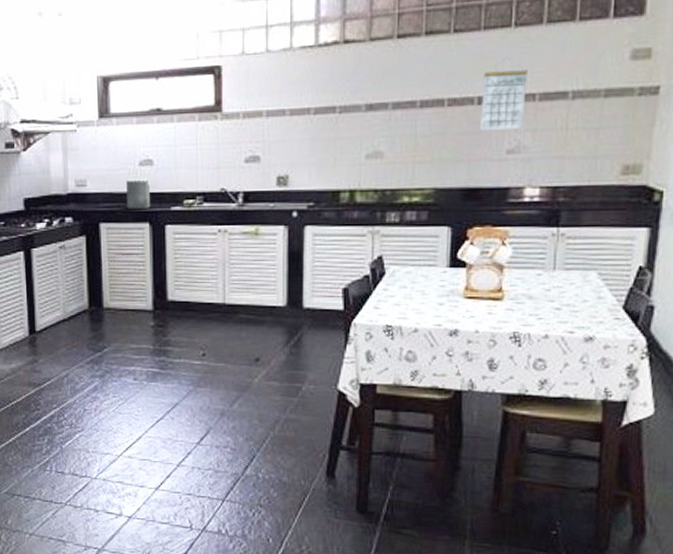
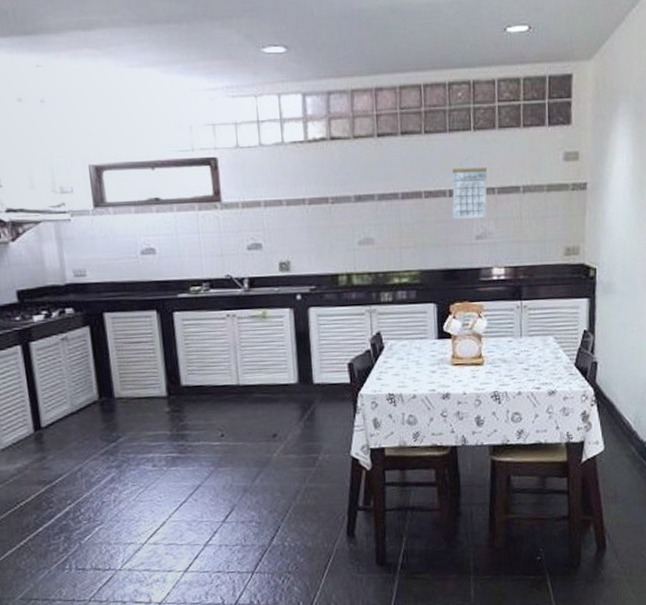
knife block: present [126,166,150,209] -> none [129,255,156,298]

